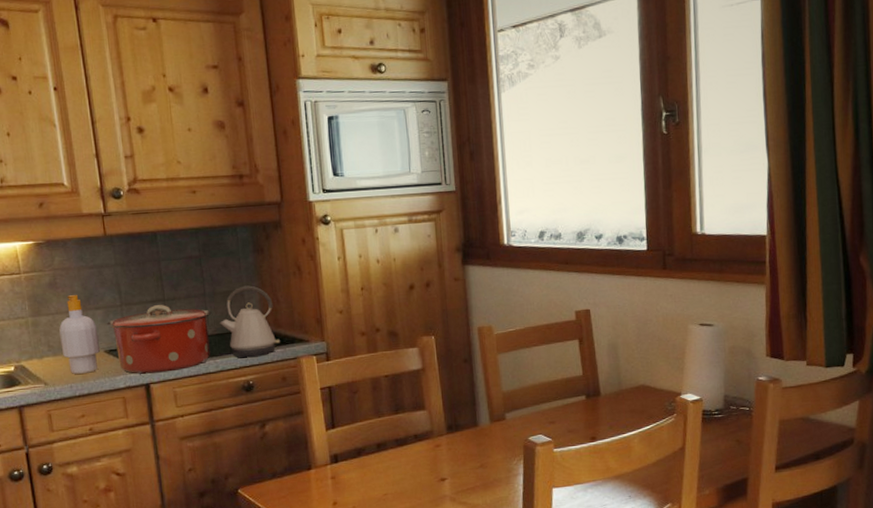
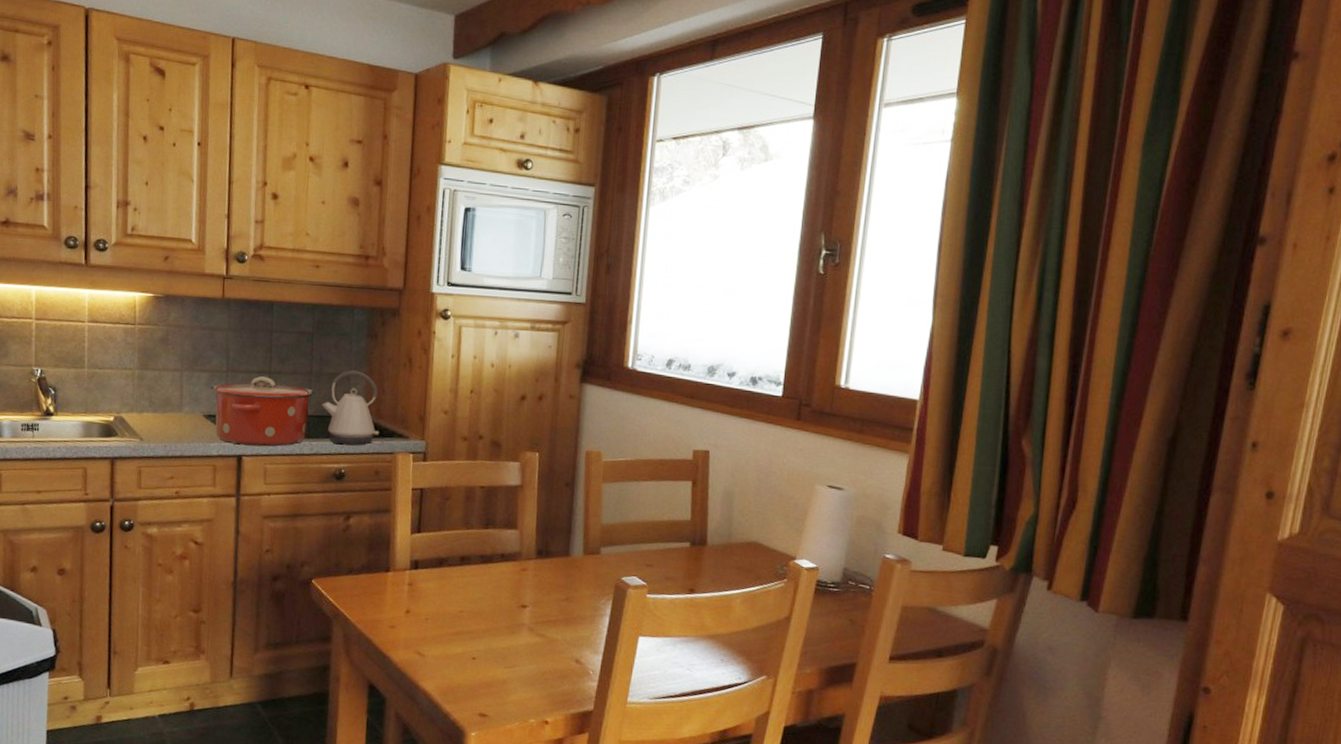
soap bottle: present [58,294,101,375] -> none [162,353,200,436]

